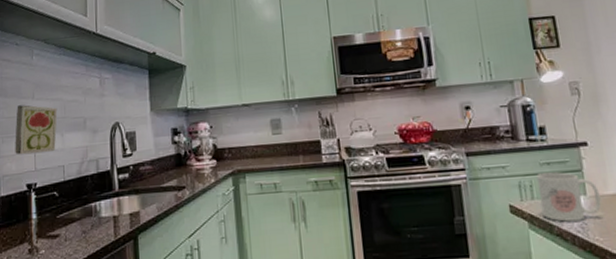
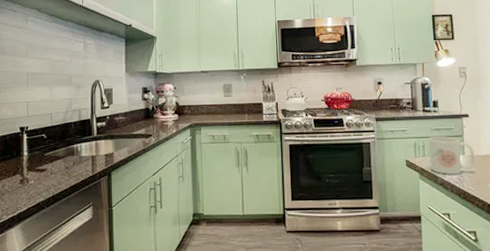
decorative tile: present [15,105,58,155] -> none [10,62,48,103]

